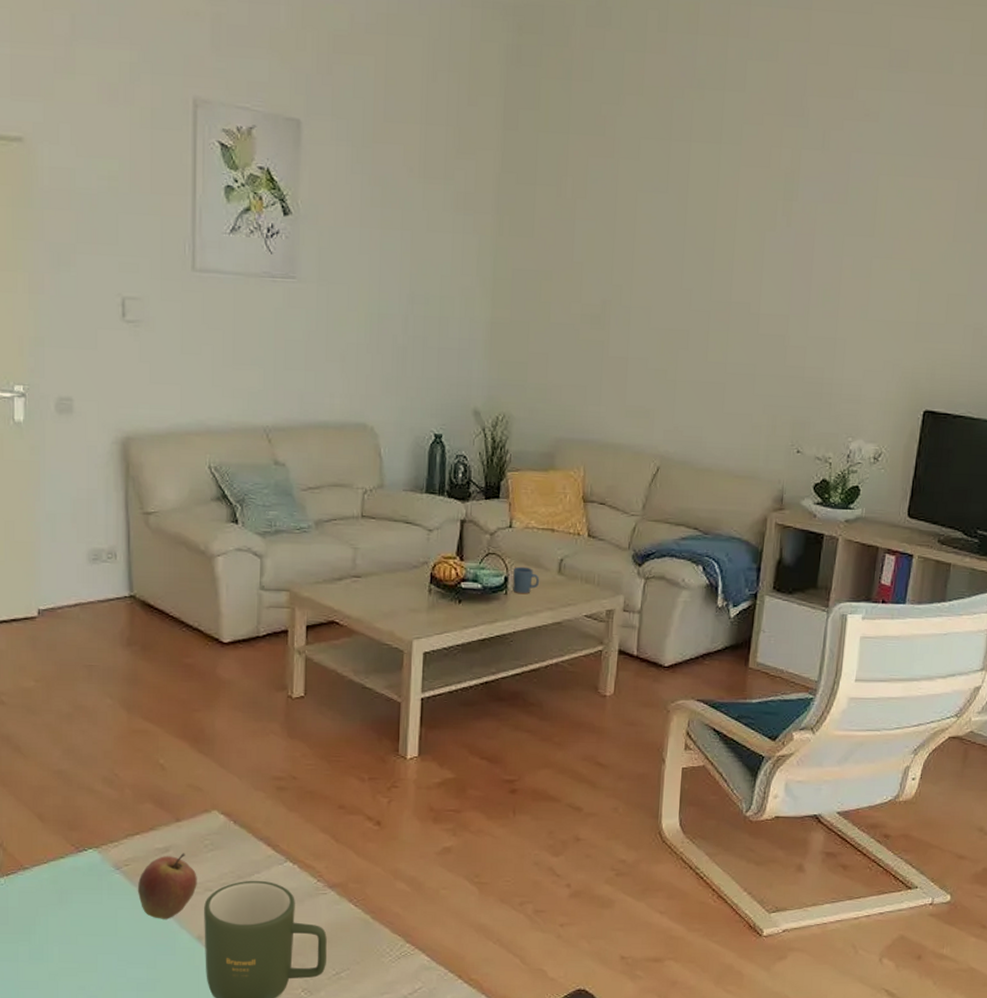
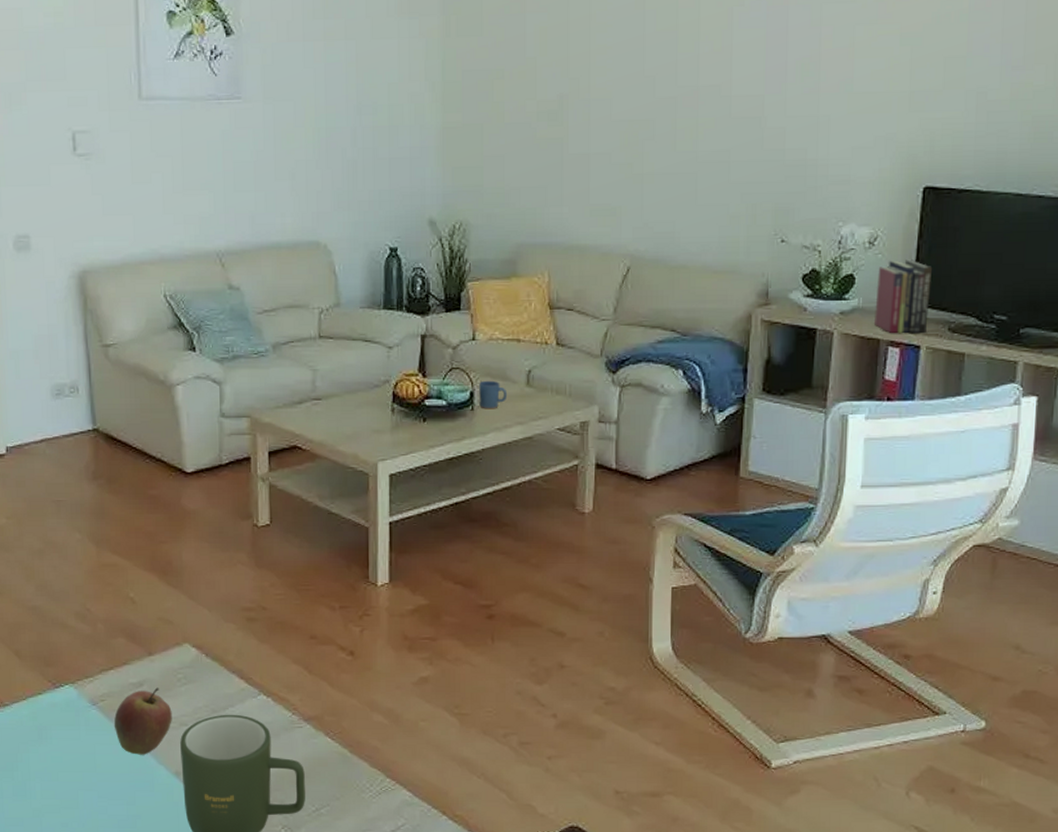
books: none [874,475,928,544] -> present [873,259,933,334]

